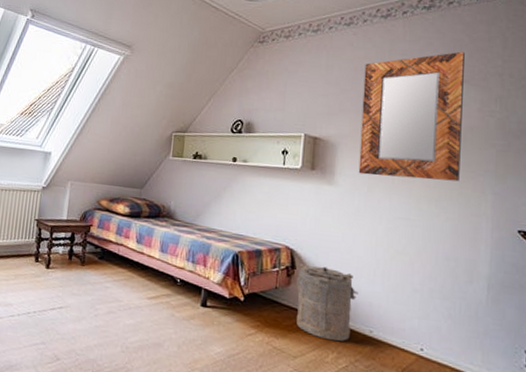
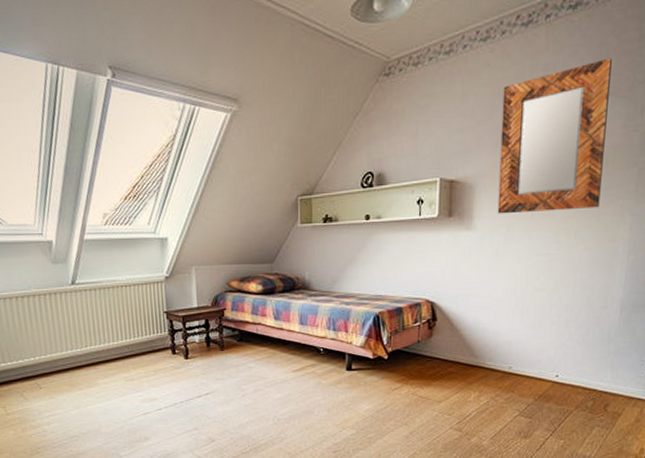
laundry hamper: present [296,263,358,342] -> none [438,314,498,382]

